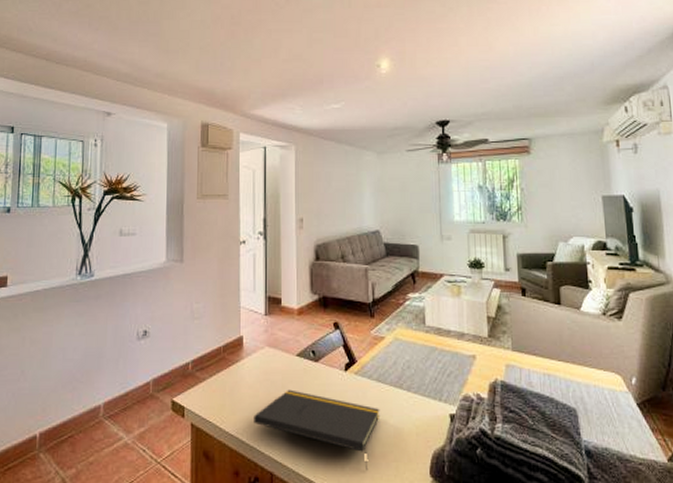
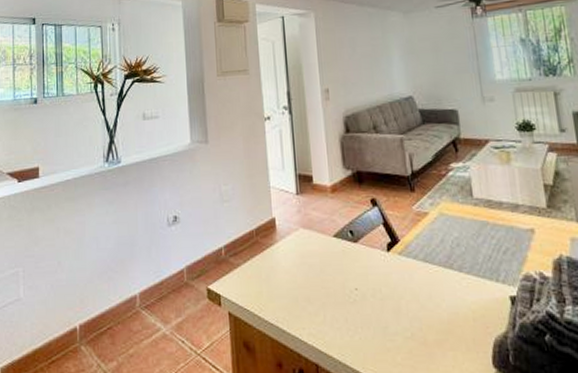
notepad: present [254,389,380,470] -> none [293,273,431,360]

